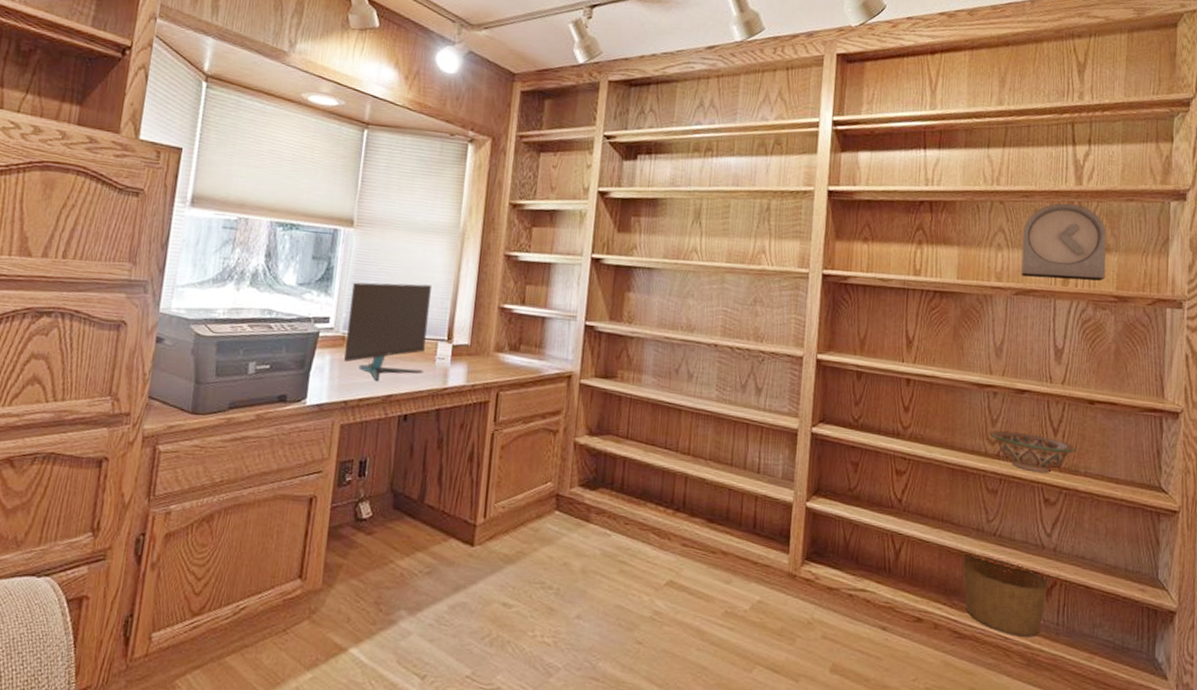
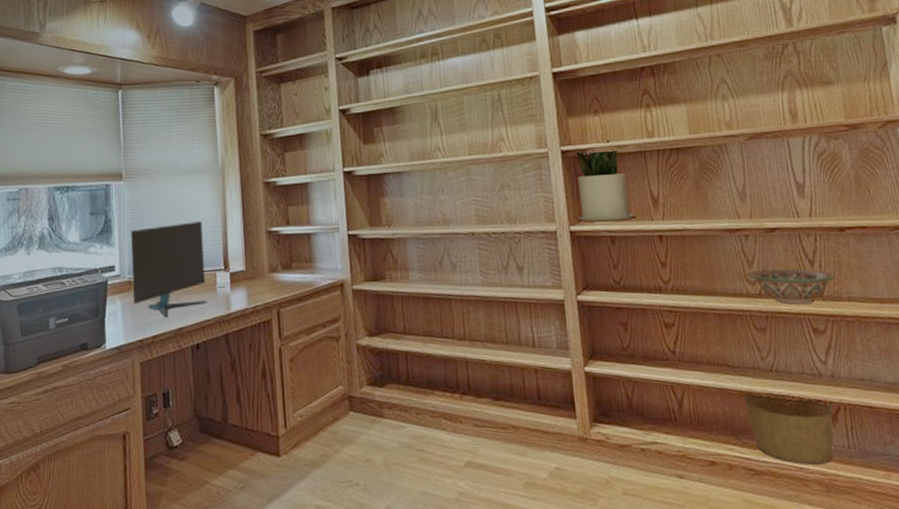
planter: none [826,269,887,358] -> present [574,139,636,223]
clock: present [1021,203,1106,281] -> none [744,45,833,122]

